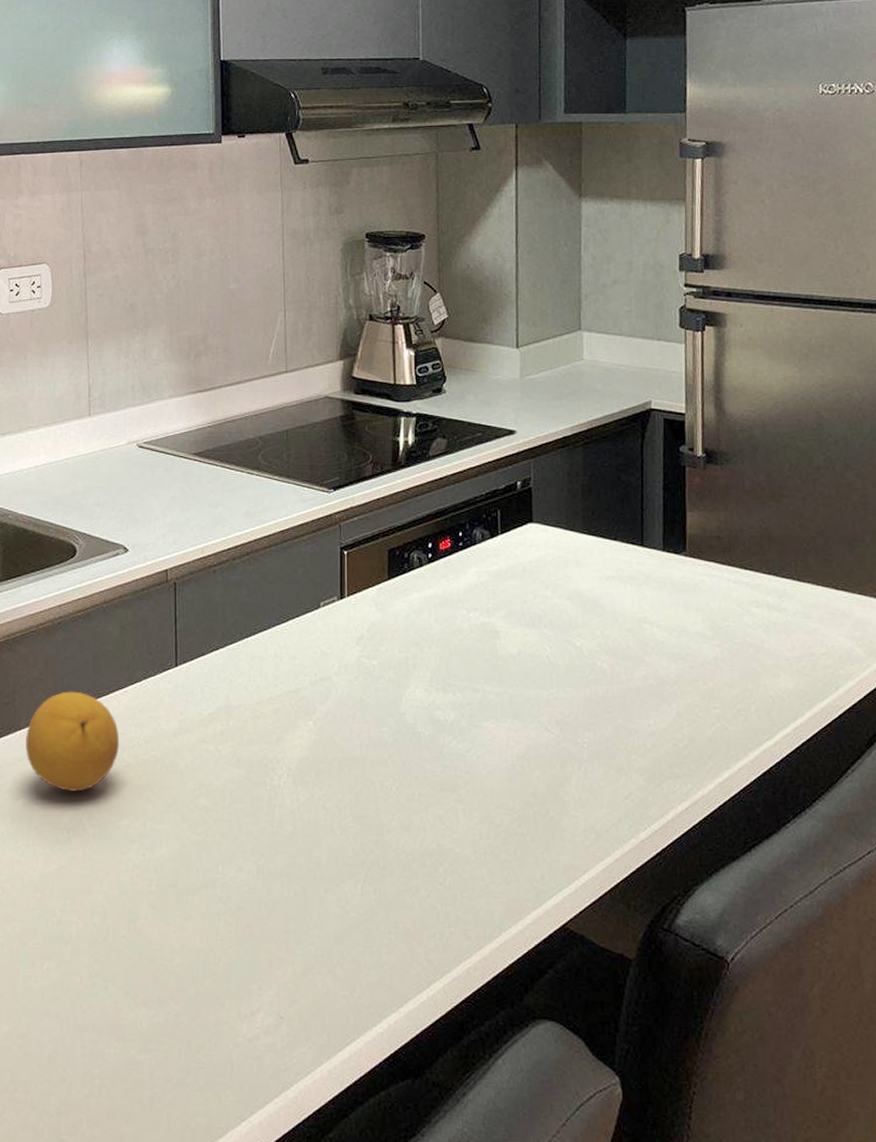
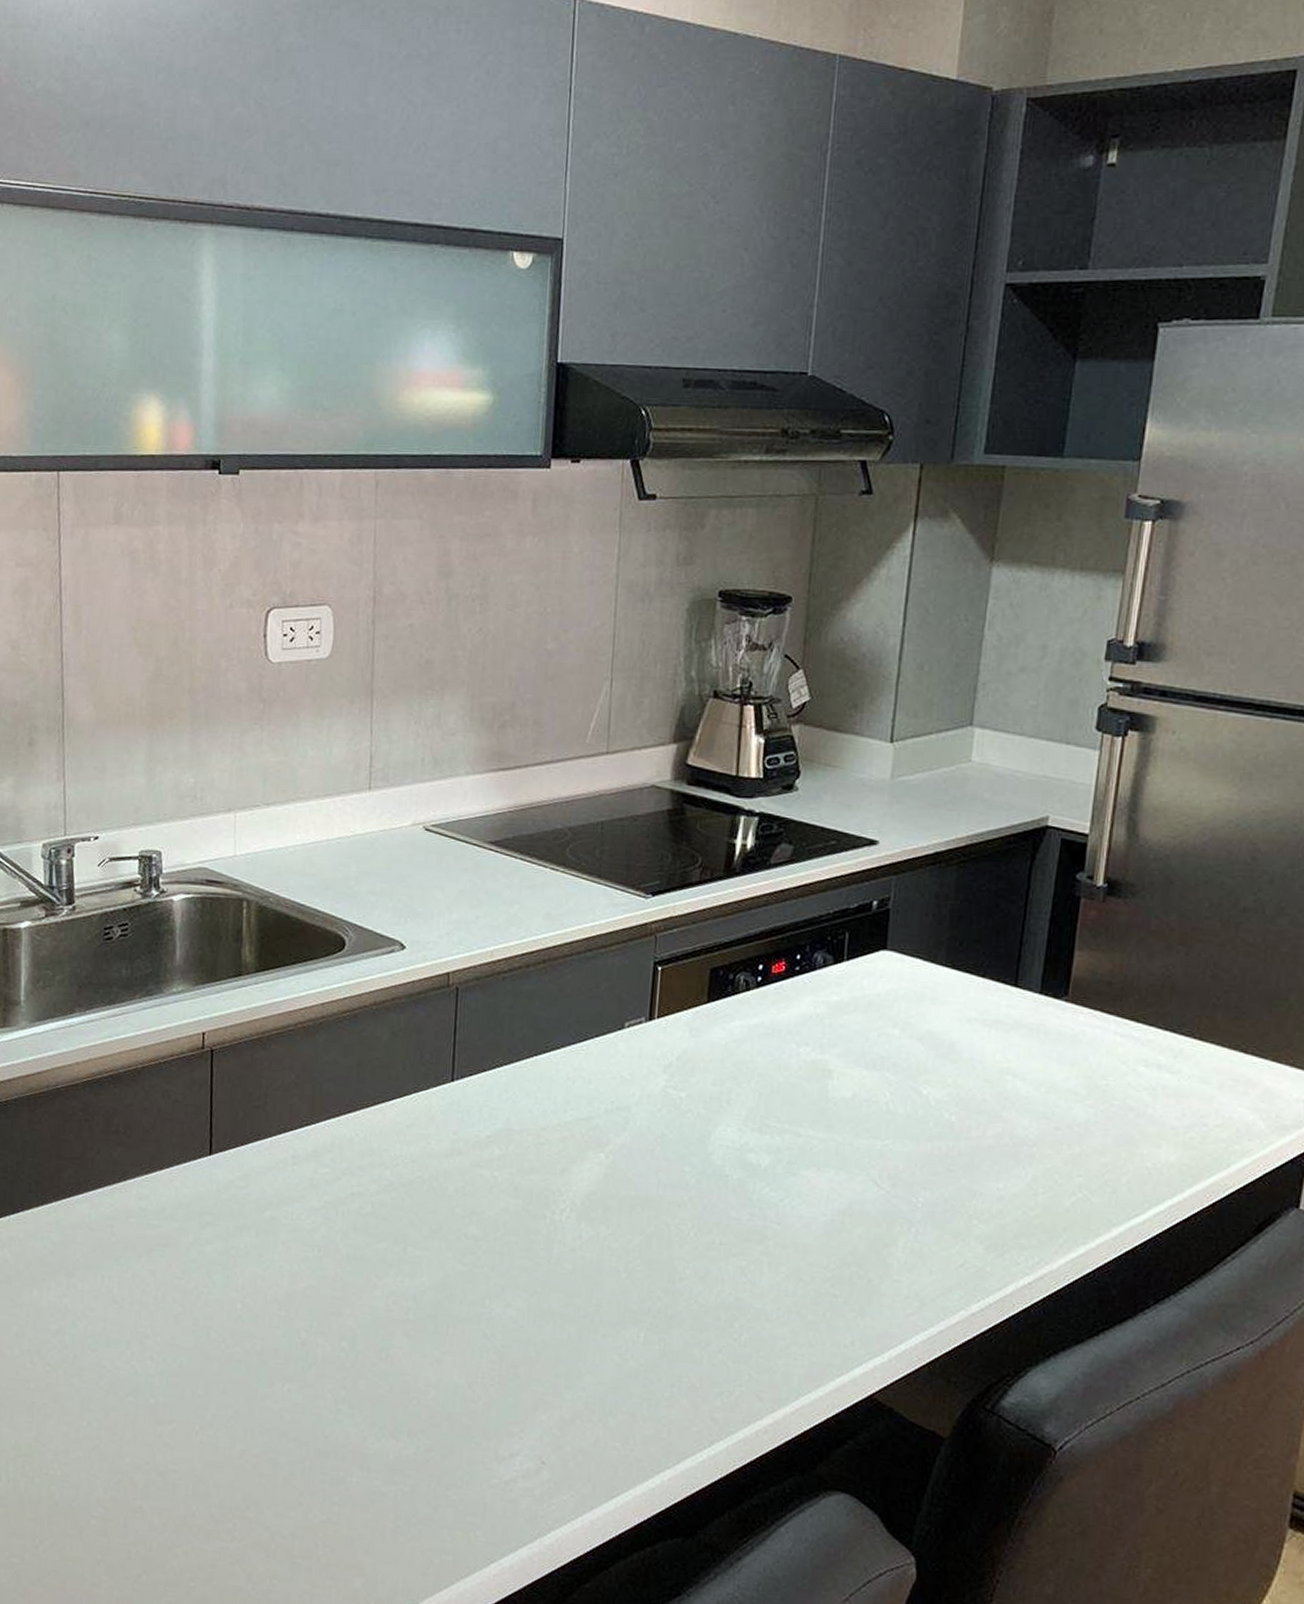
fruit: present [26,691,120,793] -> none [276,1099,383,1209]

